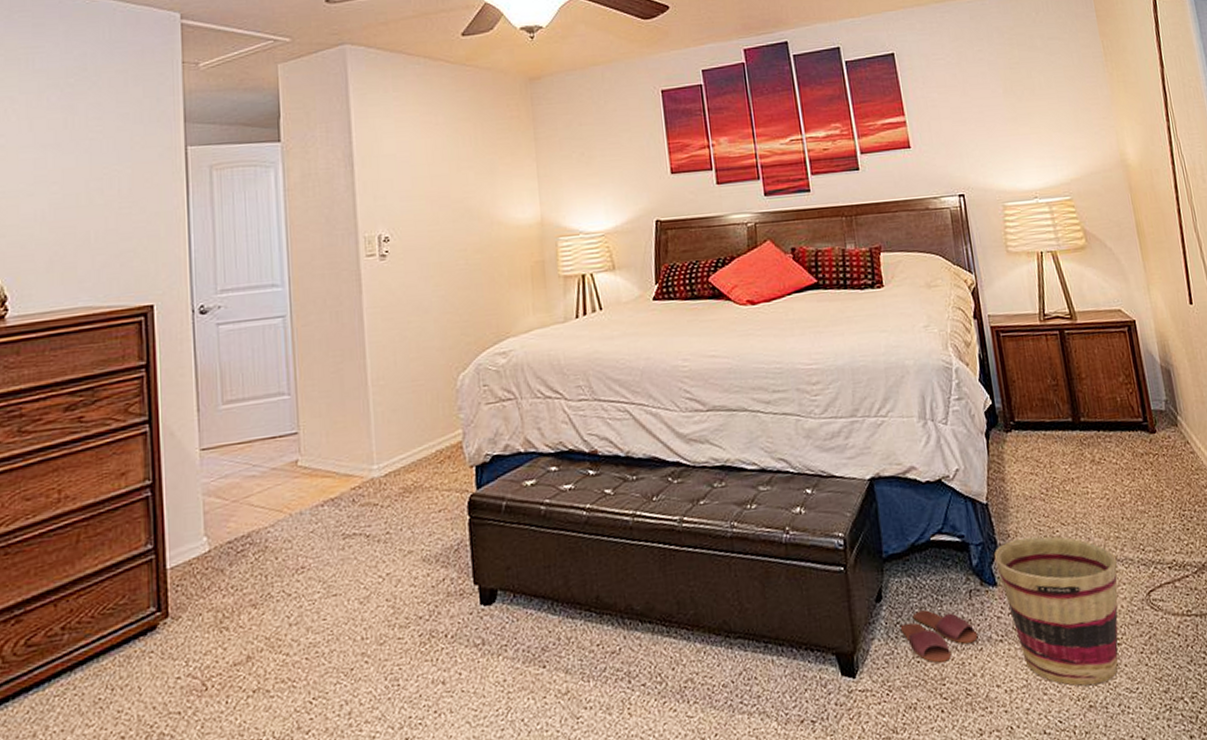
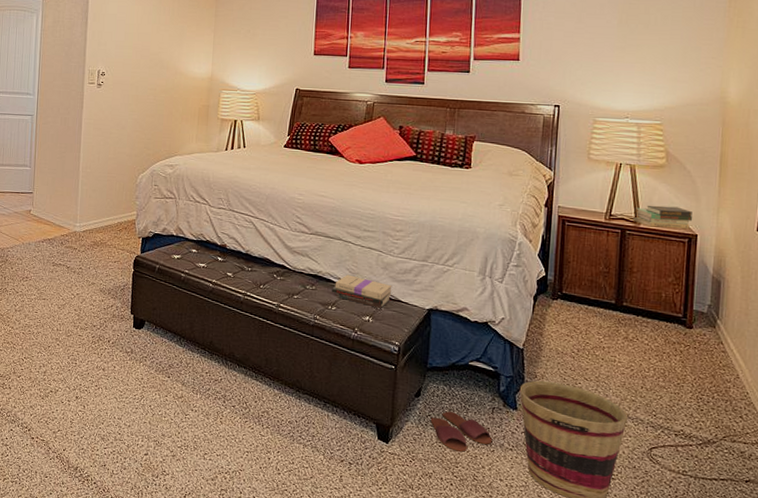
books: none [747,455,822,494] -> present [332,275,392,309]
books: none [1067,291,1127,321] -> present [632,205,693,229]

